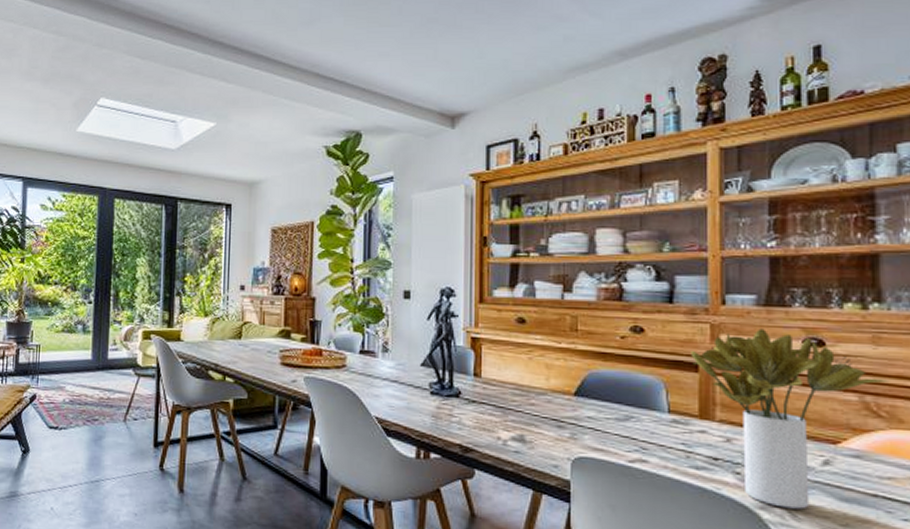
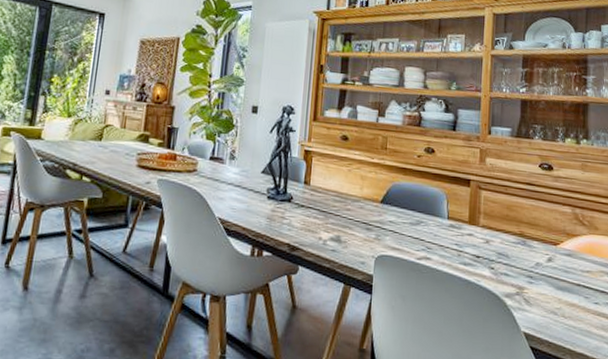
flower bouquet: present [691,329,890,509] -> none [465,154,591,297]

